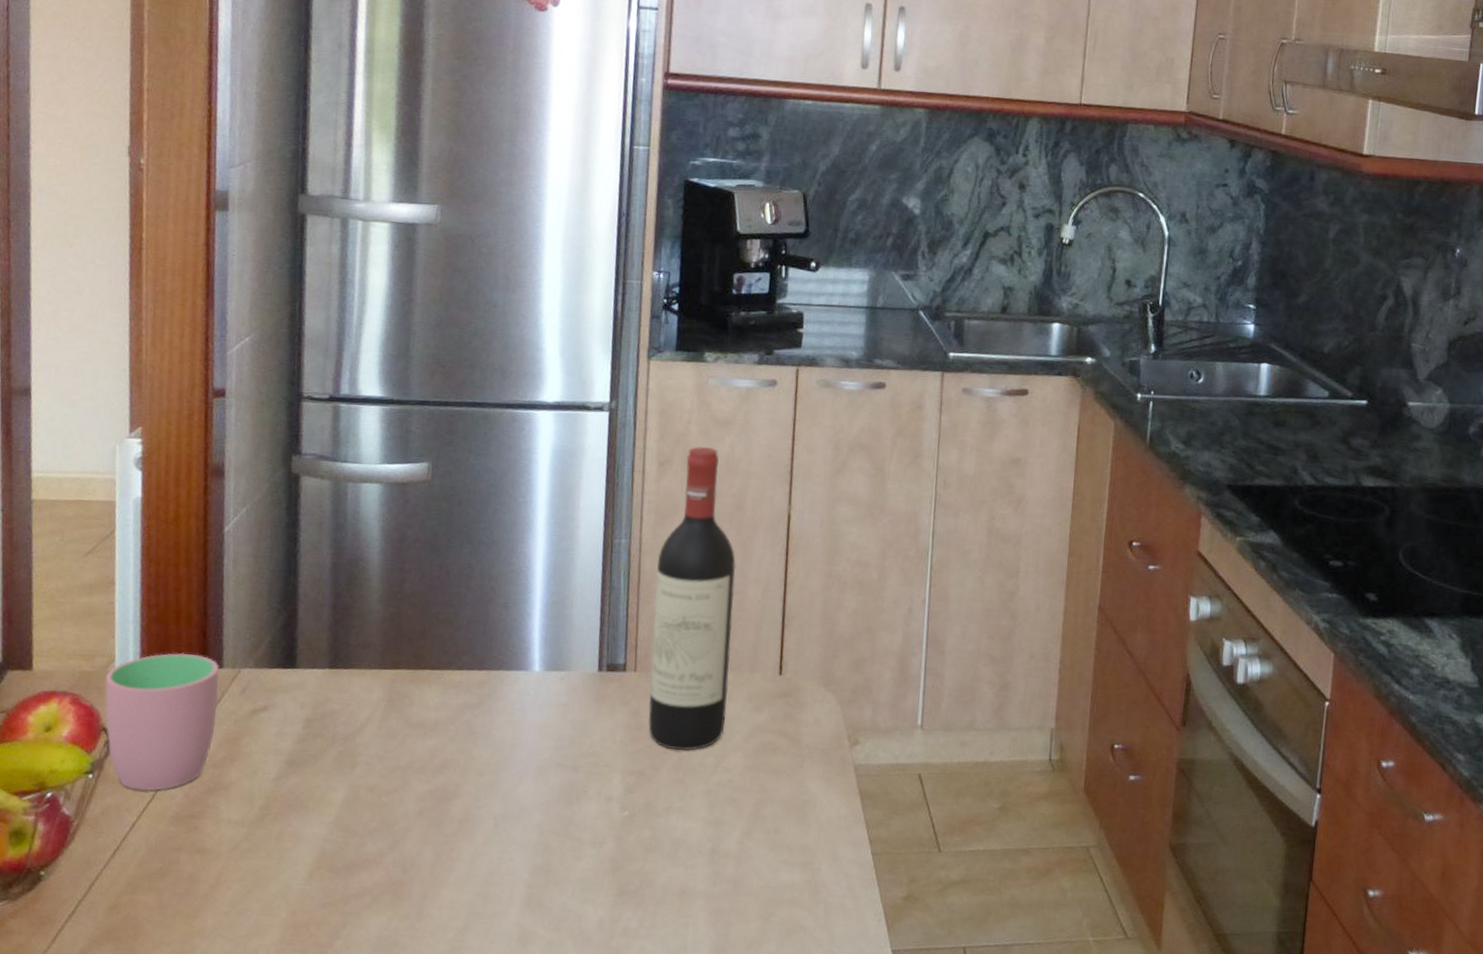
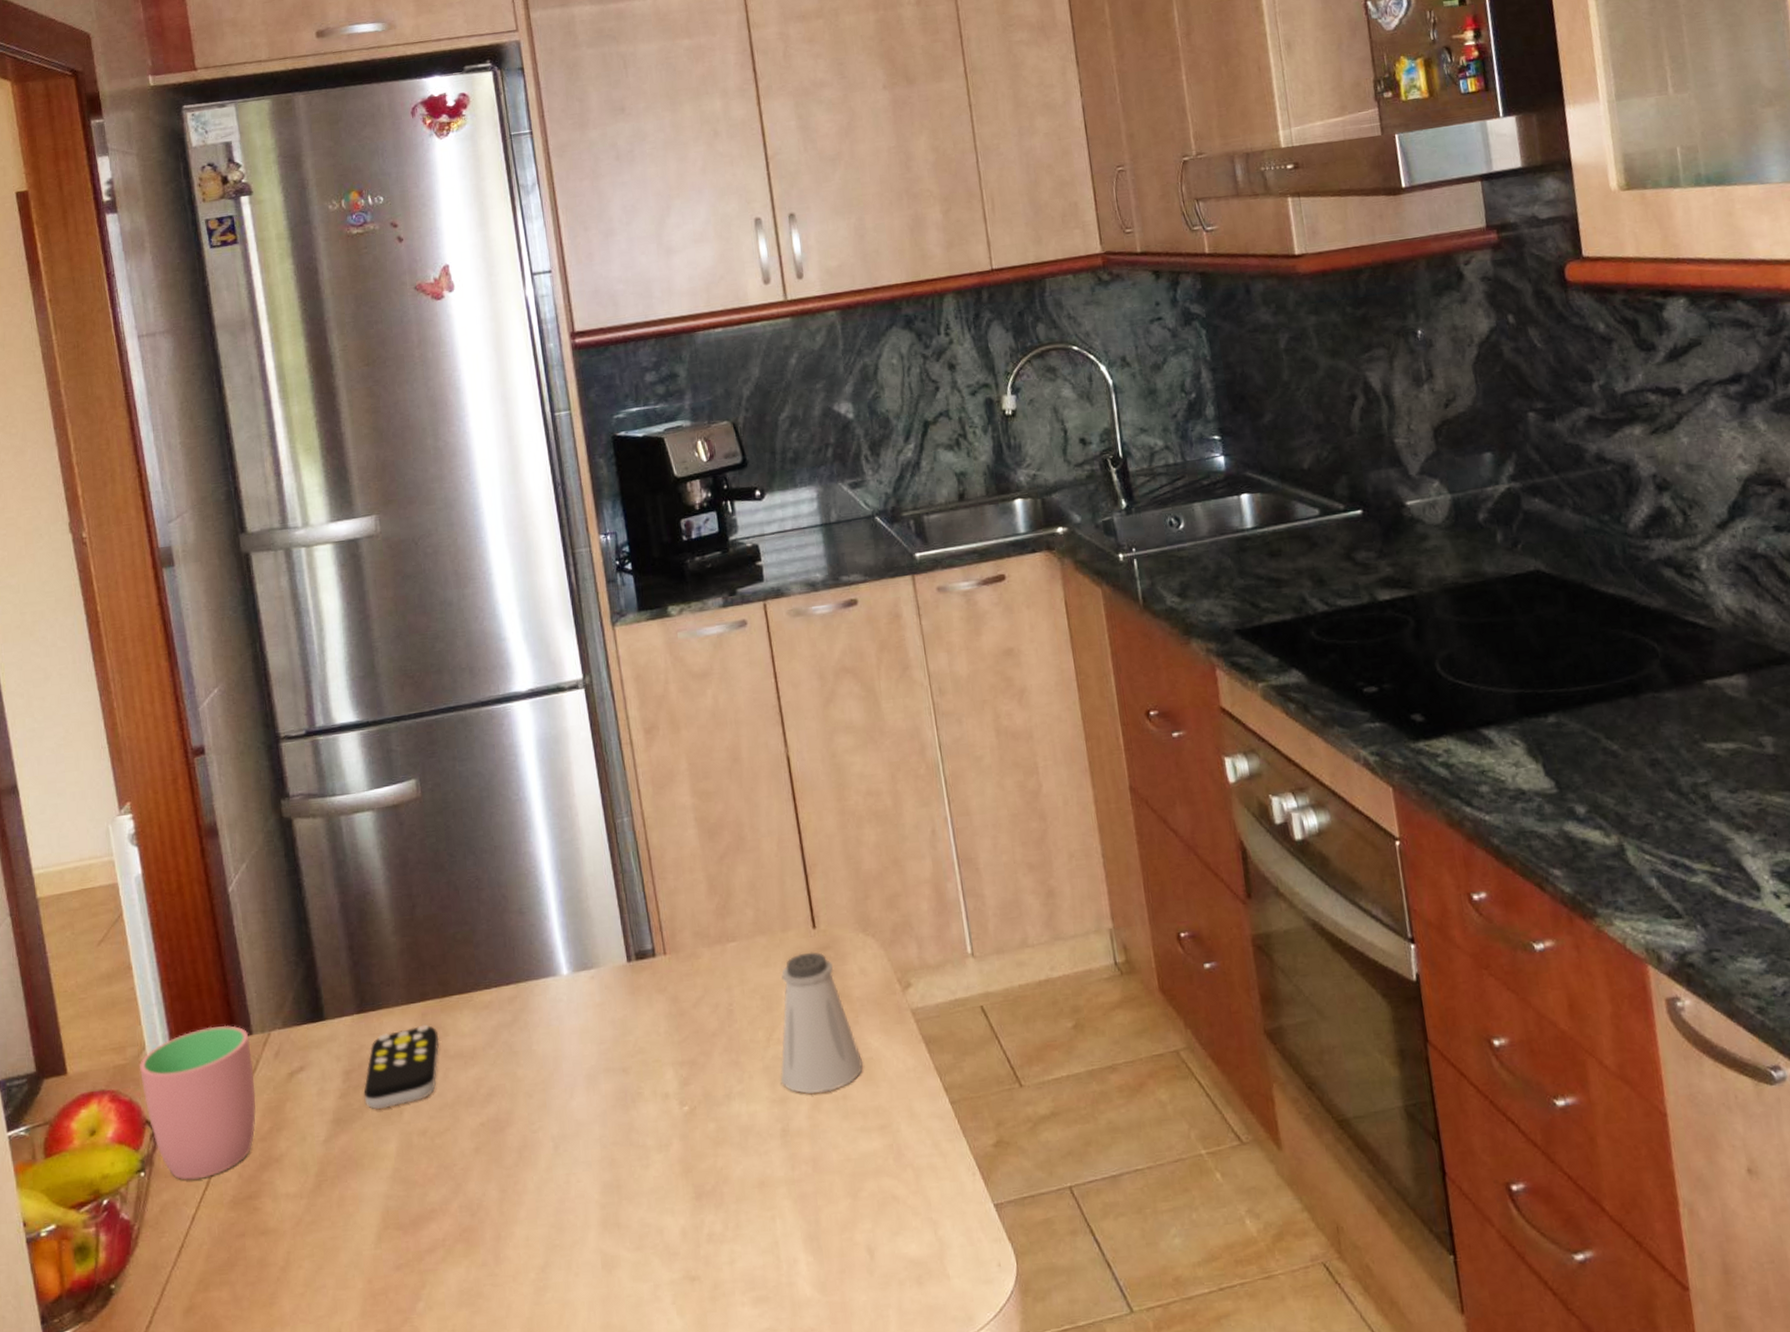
remote control: none [321,690,404,760] -> present [363,1024,439,1110]
wine bottle: present [648,446,736,751] -> none [664,703,769,1031]
saltshaker: none [719,694,800,824] -> present [780,952,863,1094]

